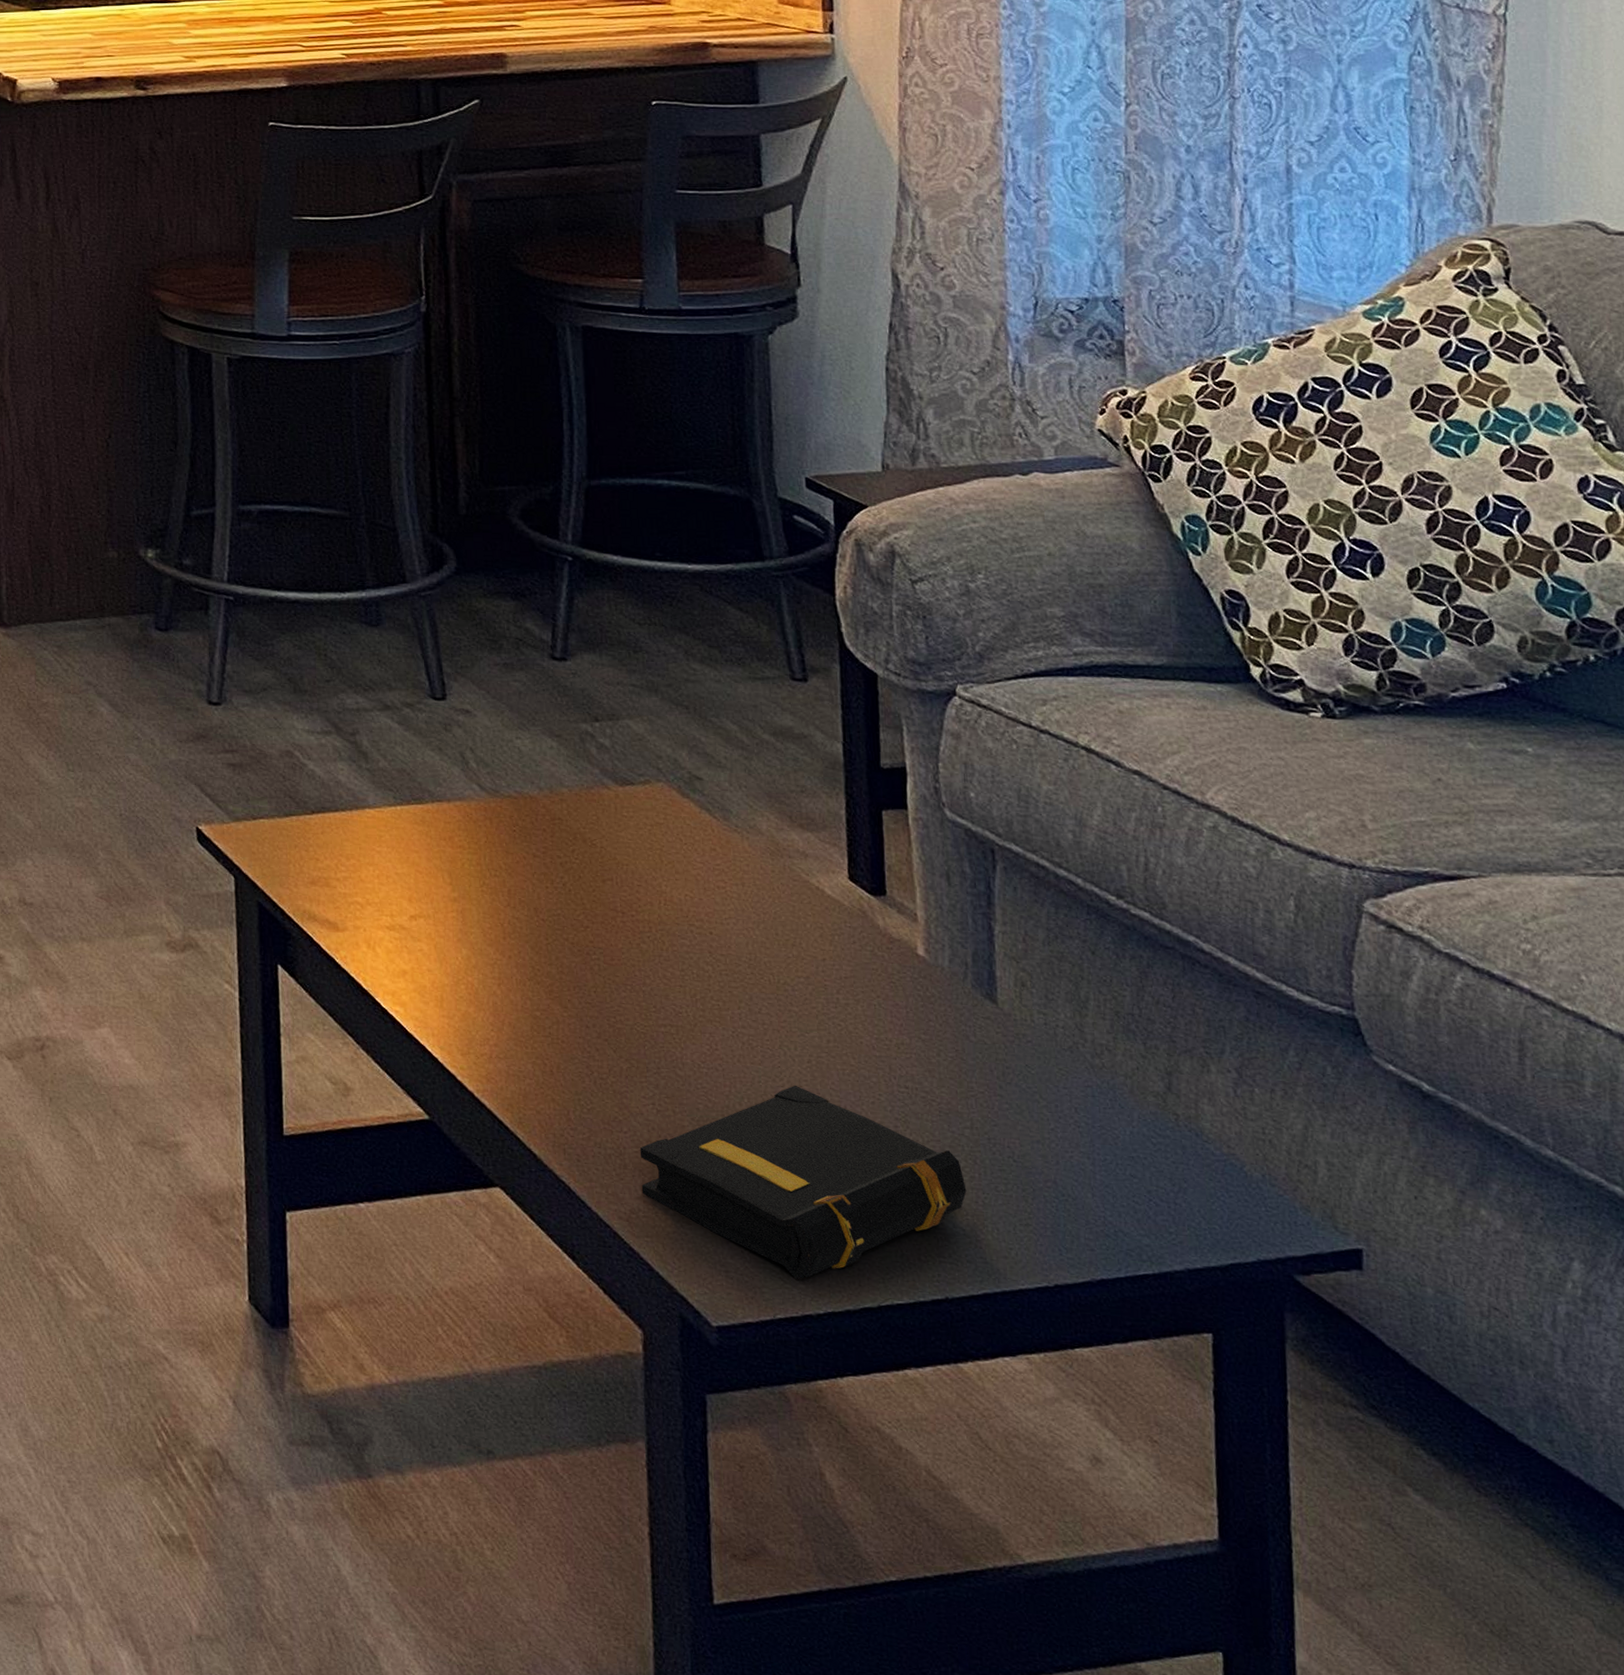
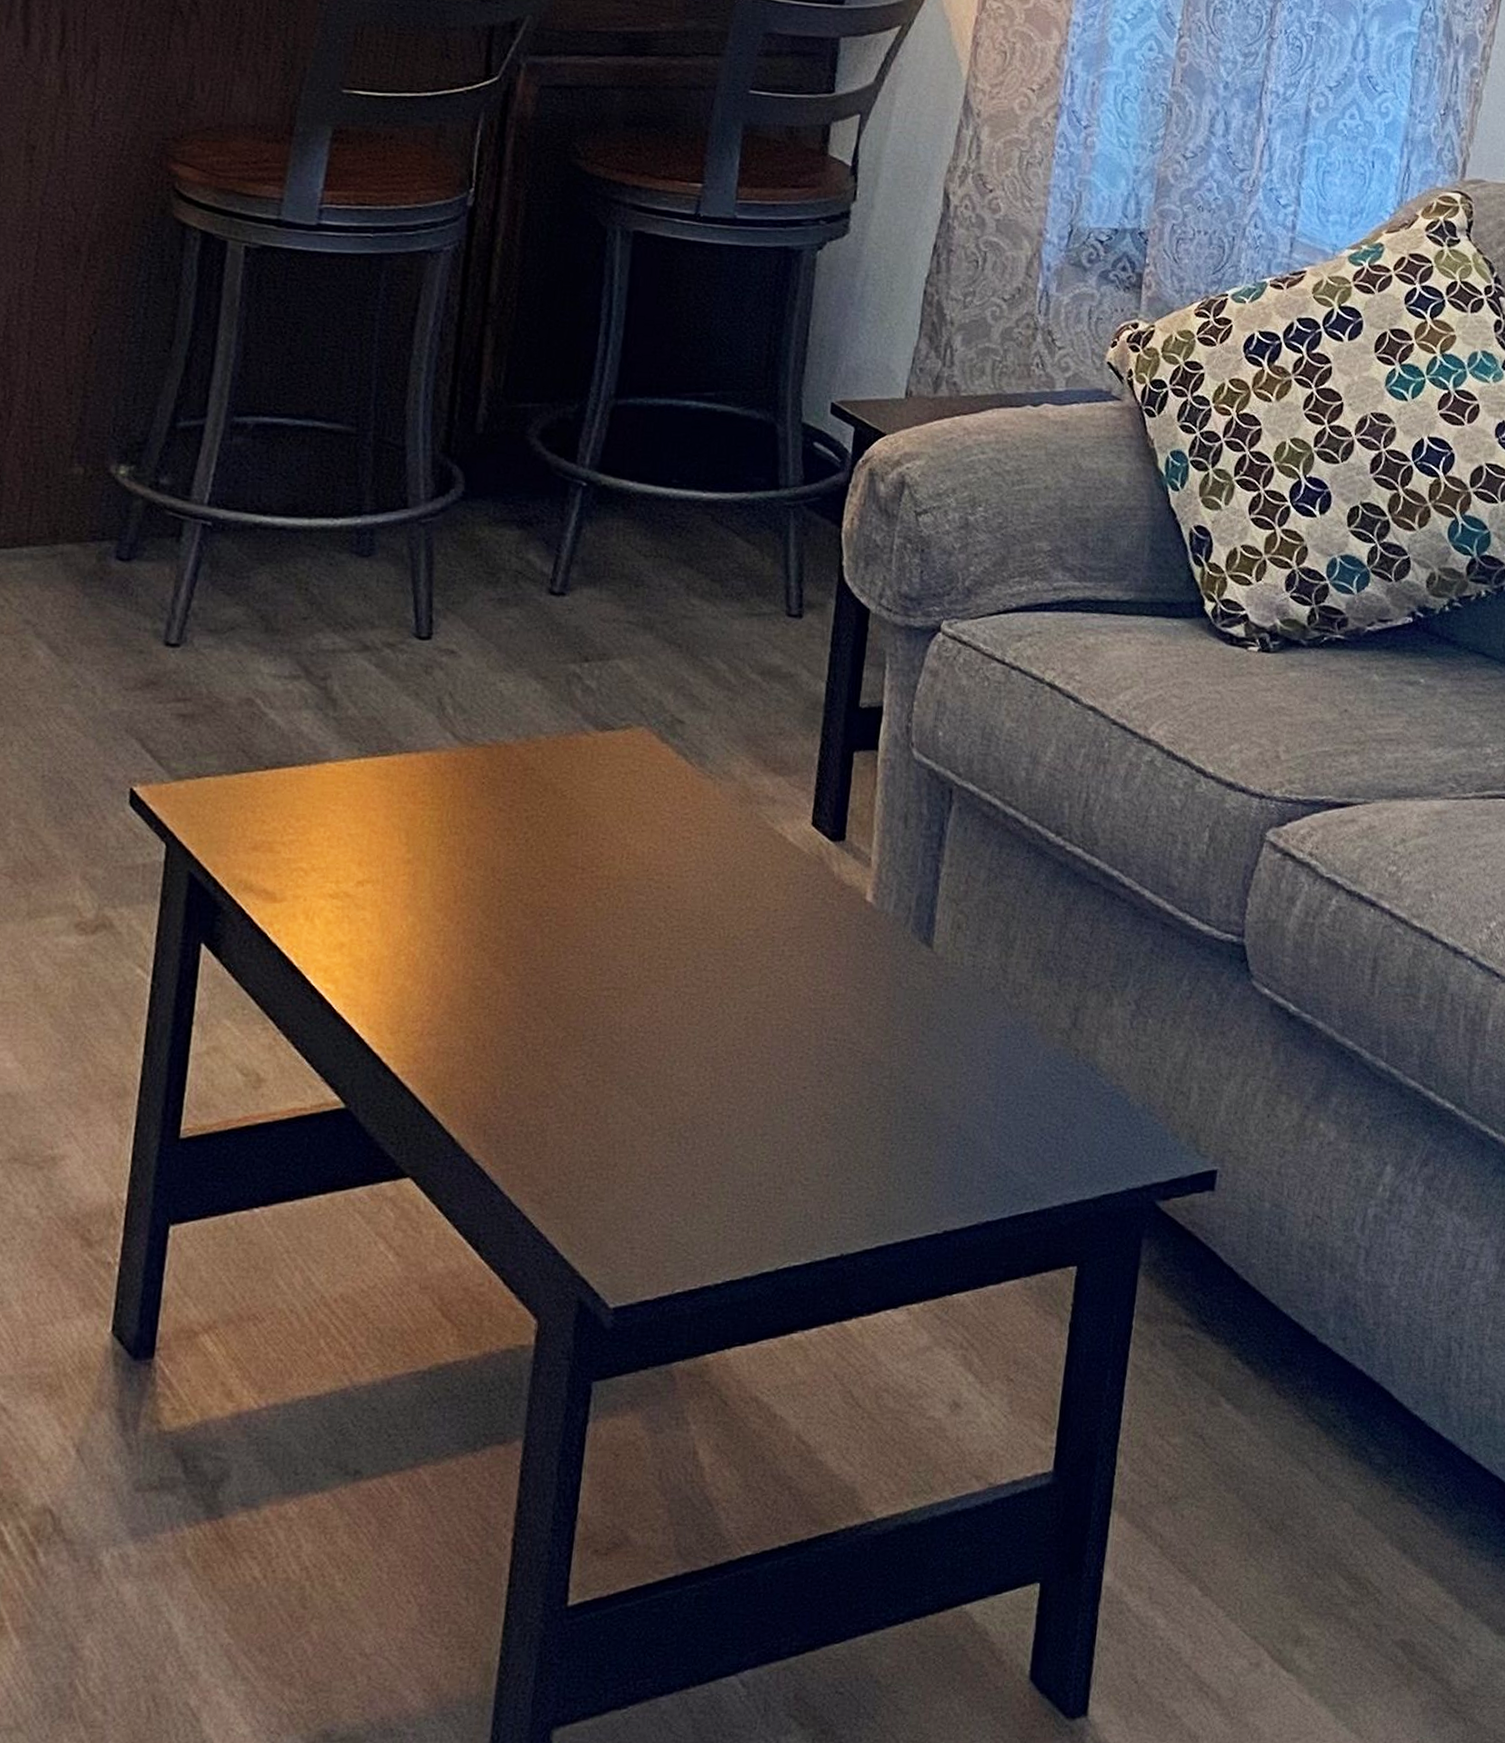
book: present [639,1085,967,1280] -> none [558,1044,877,1250]

